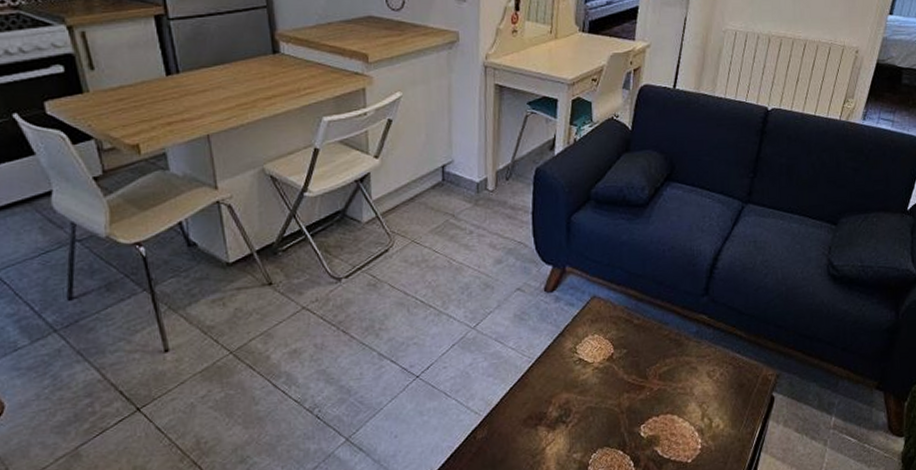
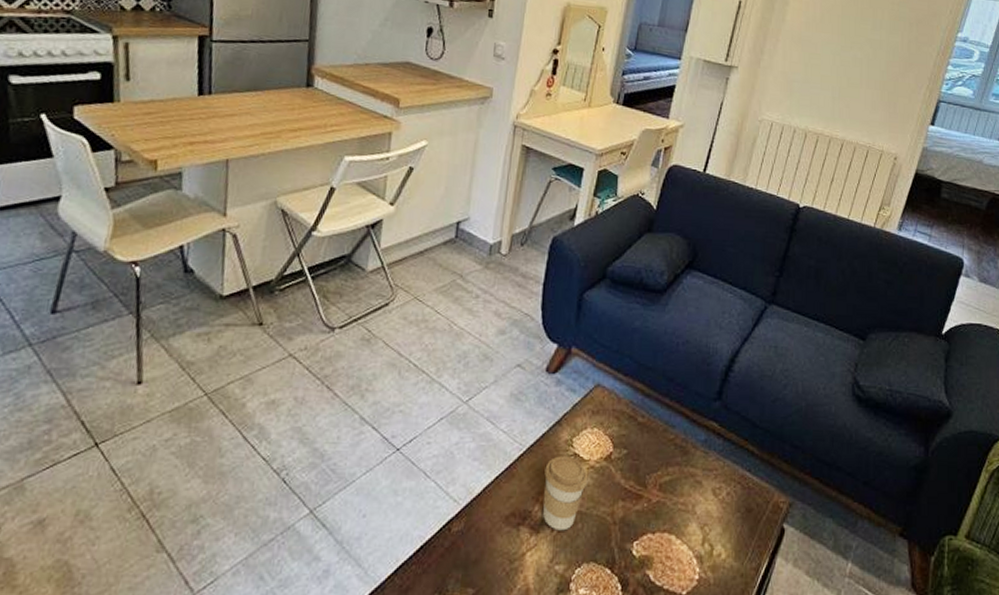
coffee cup: none [554,361,594,426] -> present [543,456,588,531]

